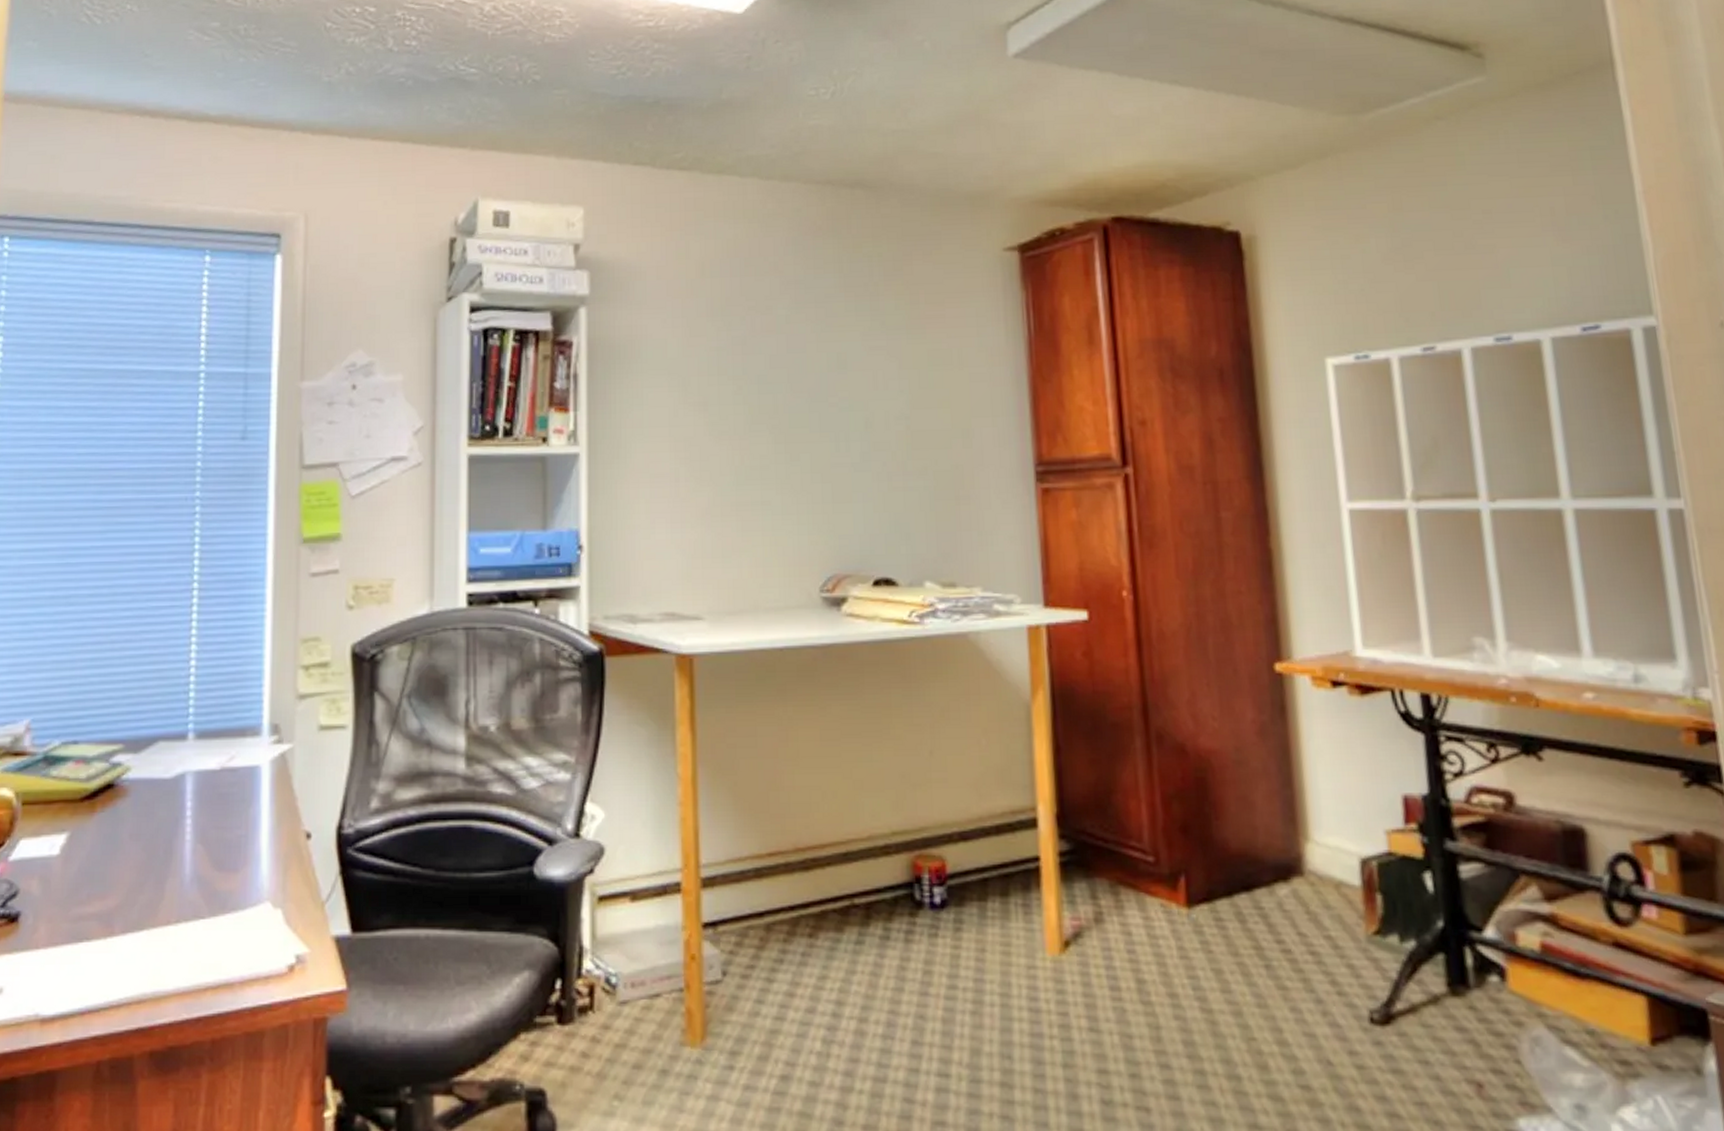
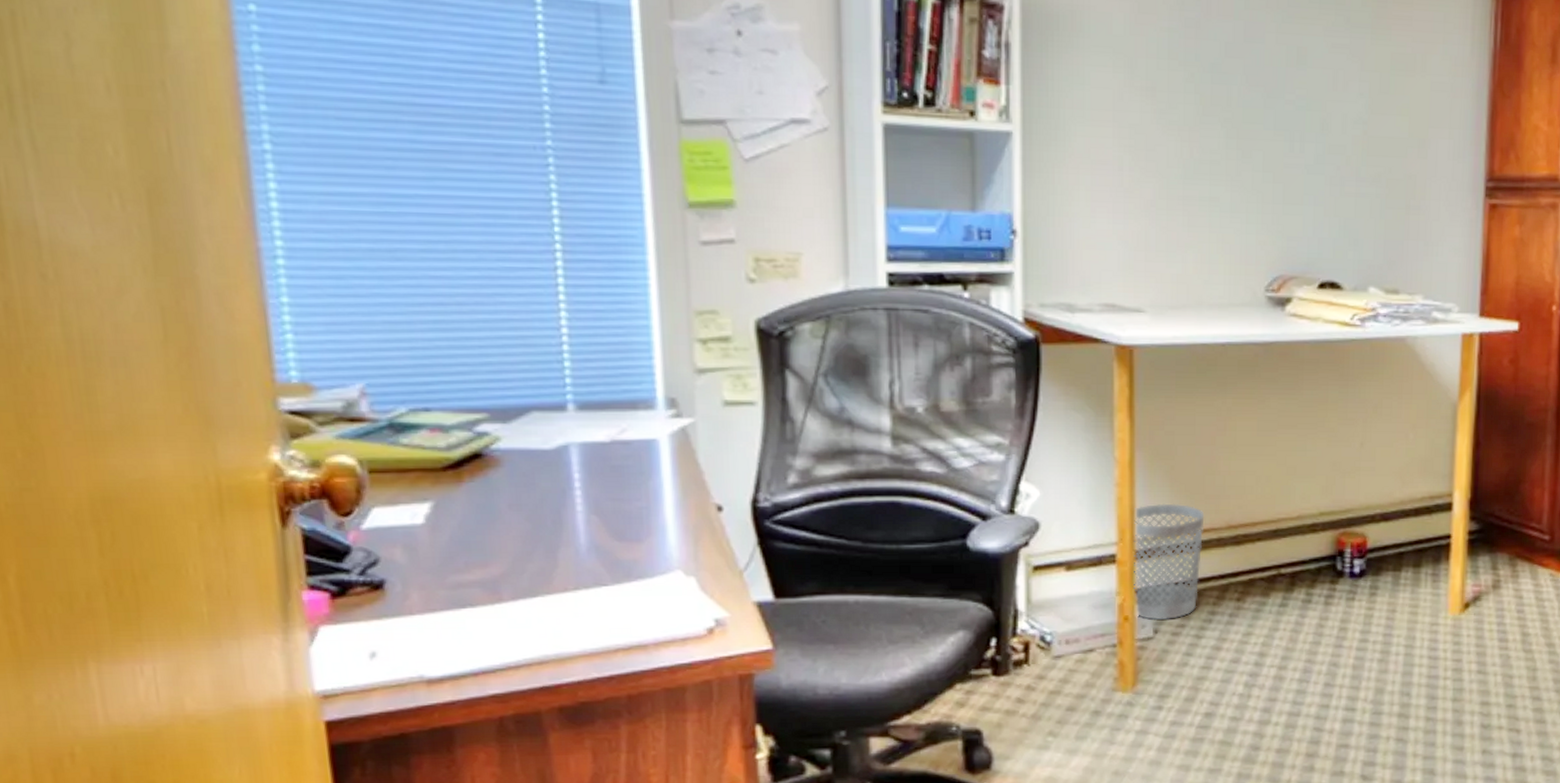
wastebasket: none [698,823,770,960] -> present [1134,503,1205,621]

